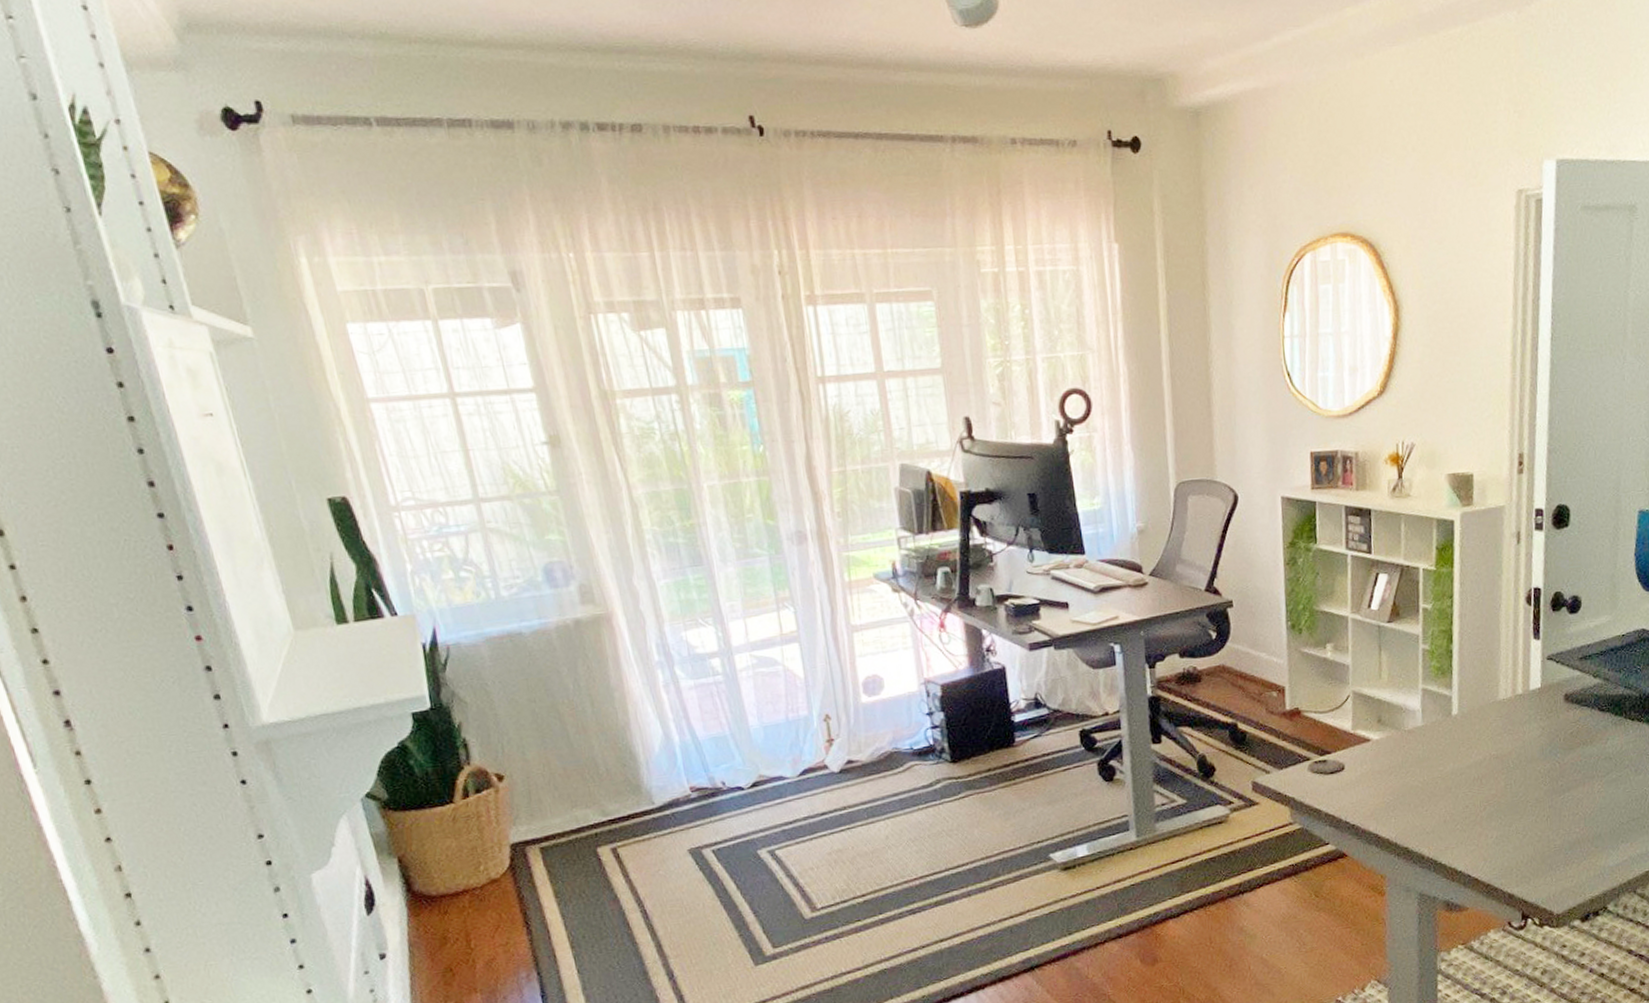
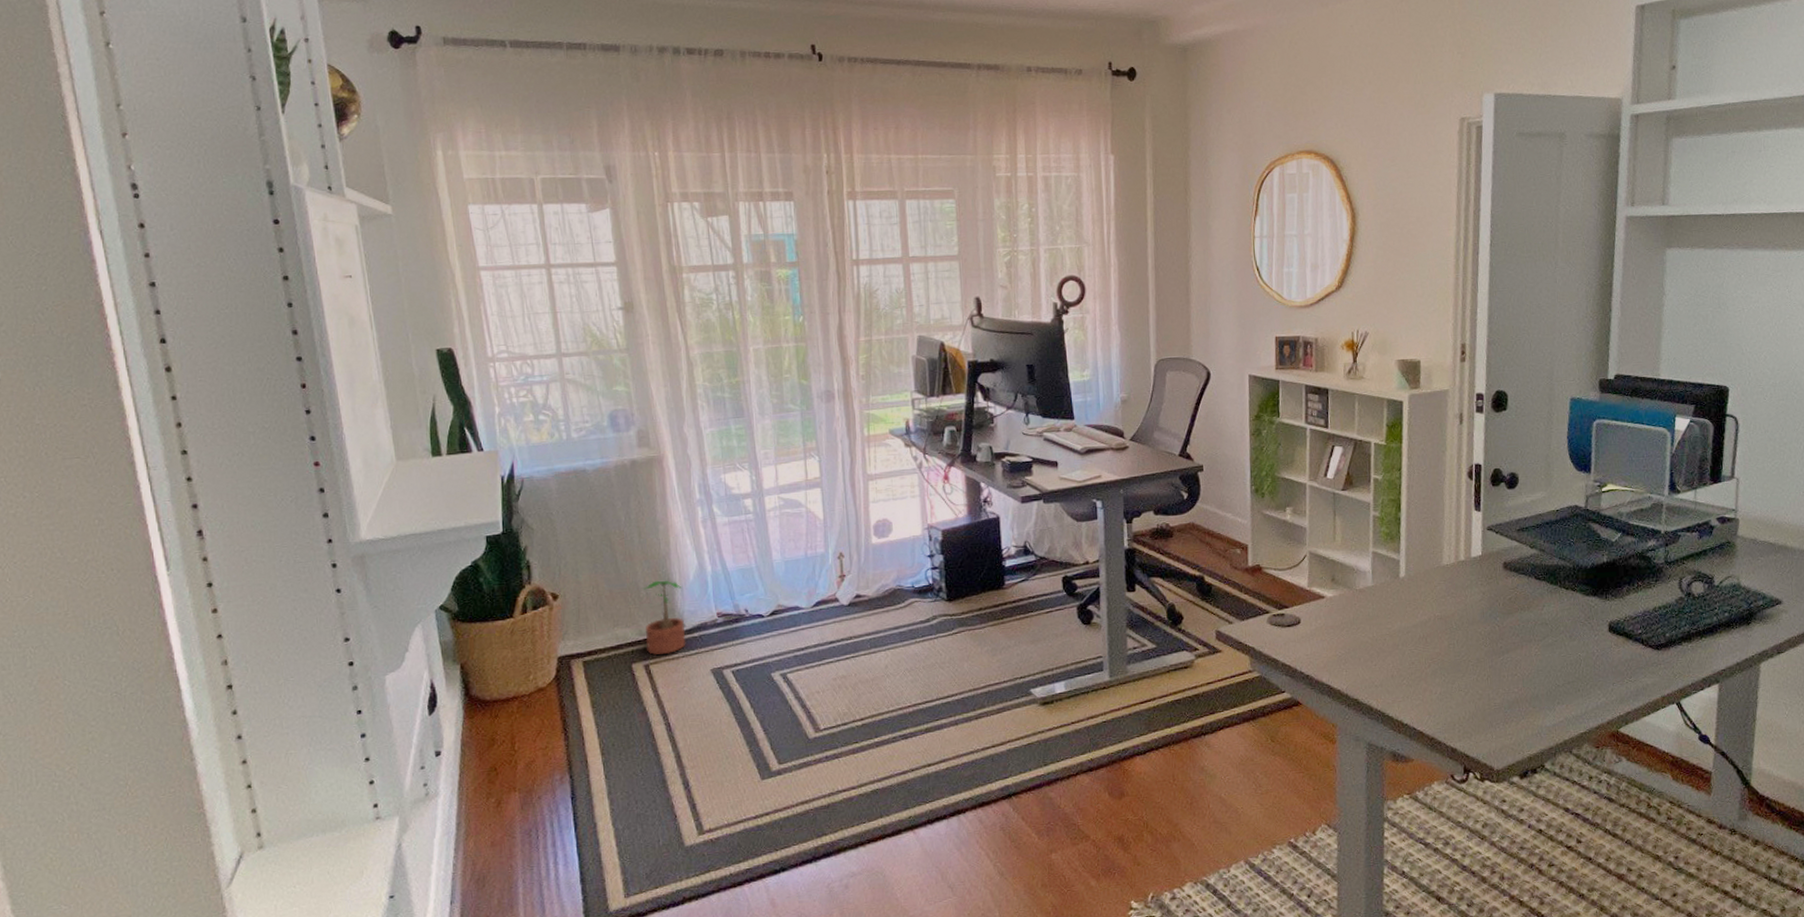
potted plant: none [601,754,658,838] -> present [642,580,686,656]

